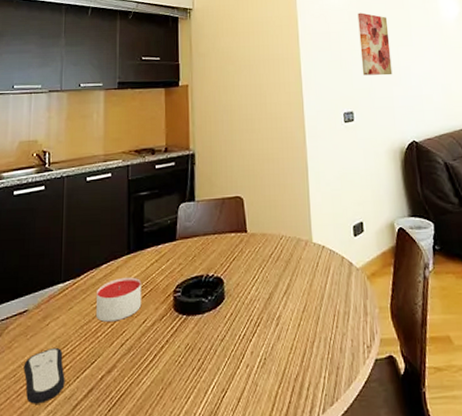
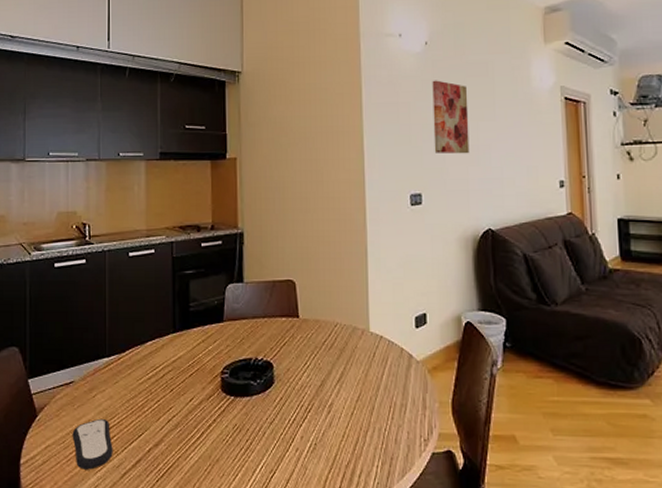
candle: present [96,277,142,322] -> none [142,355,188,398]

